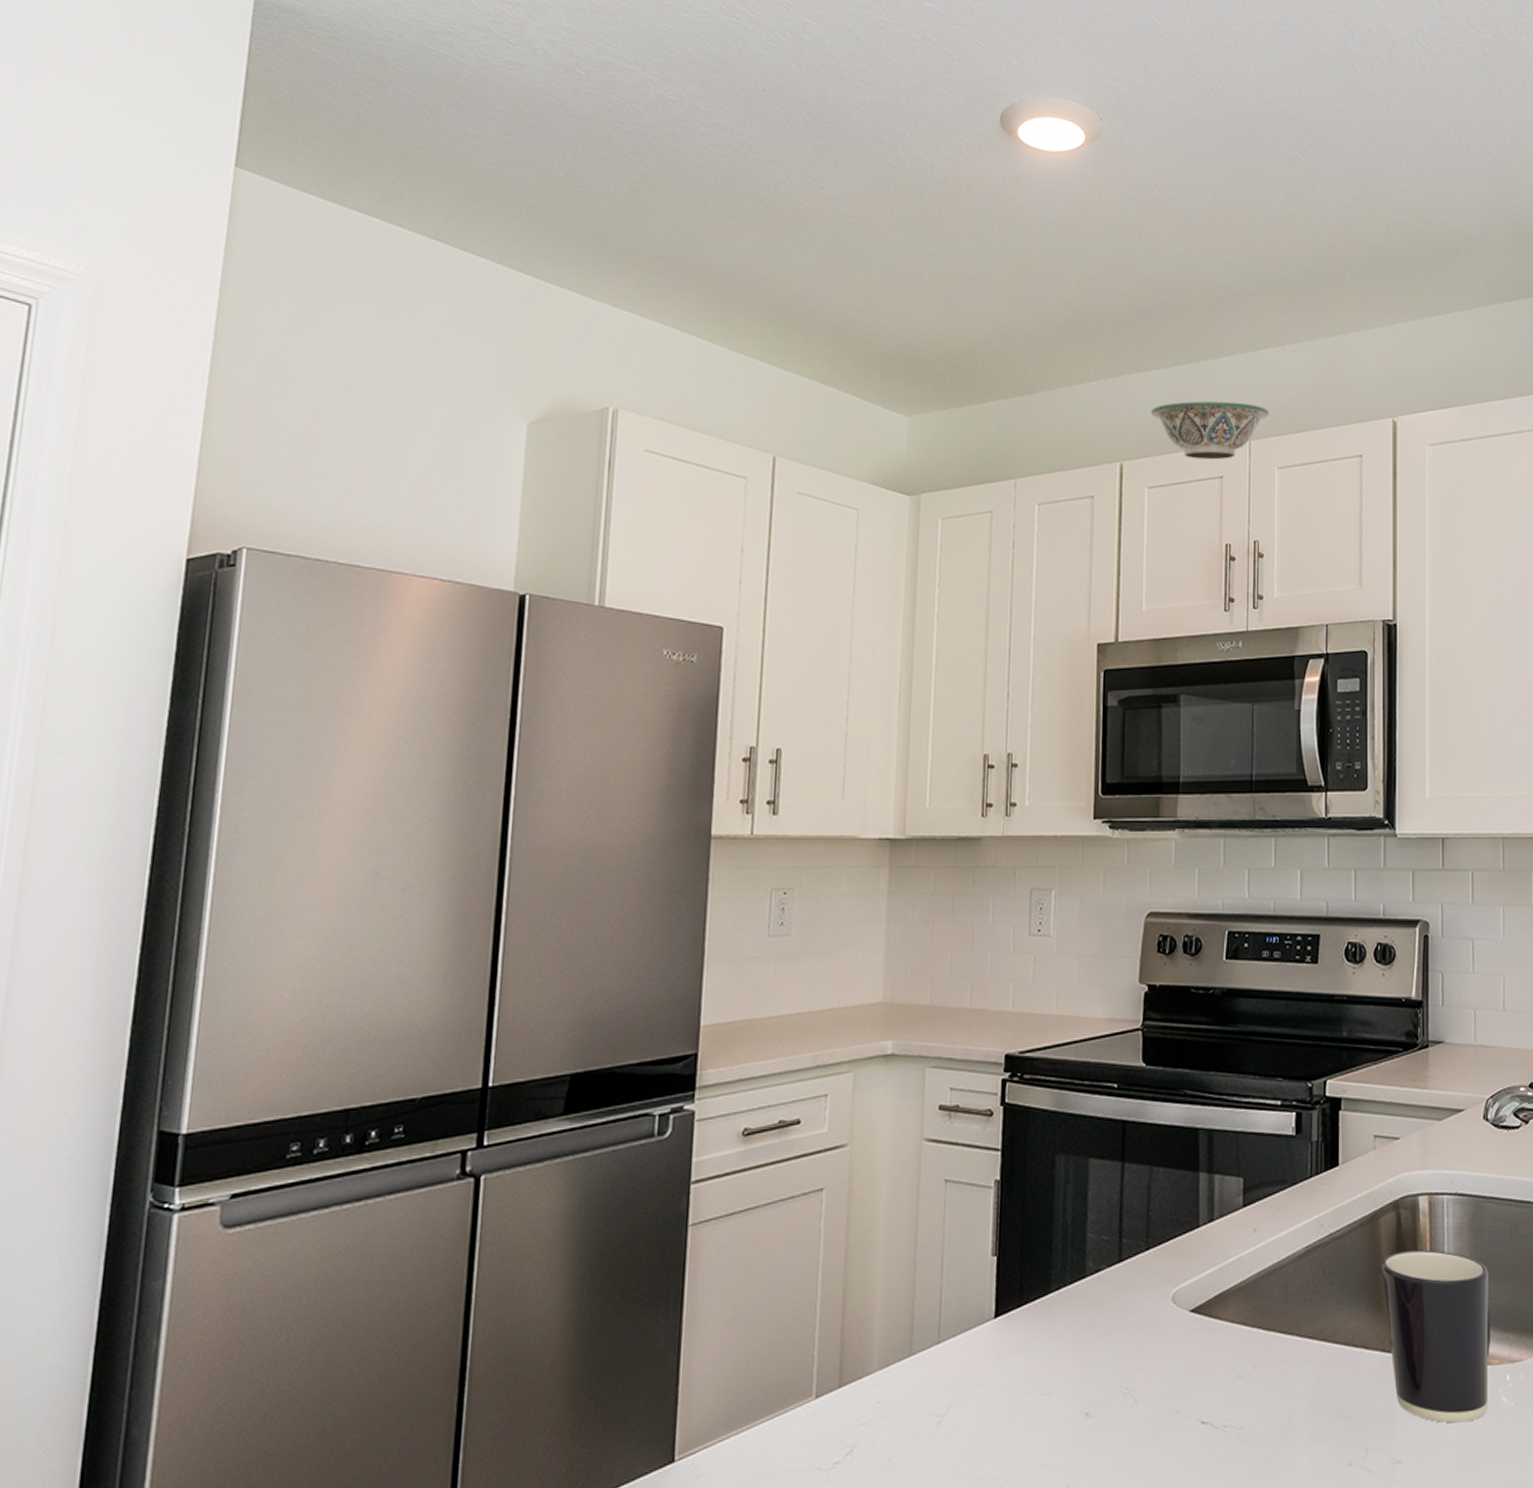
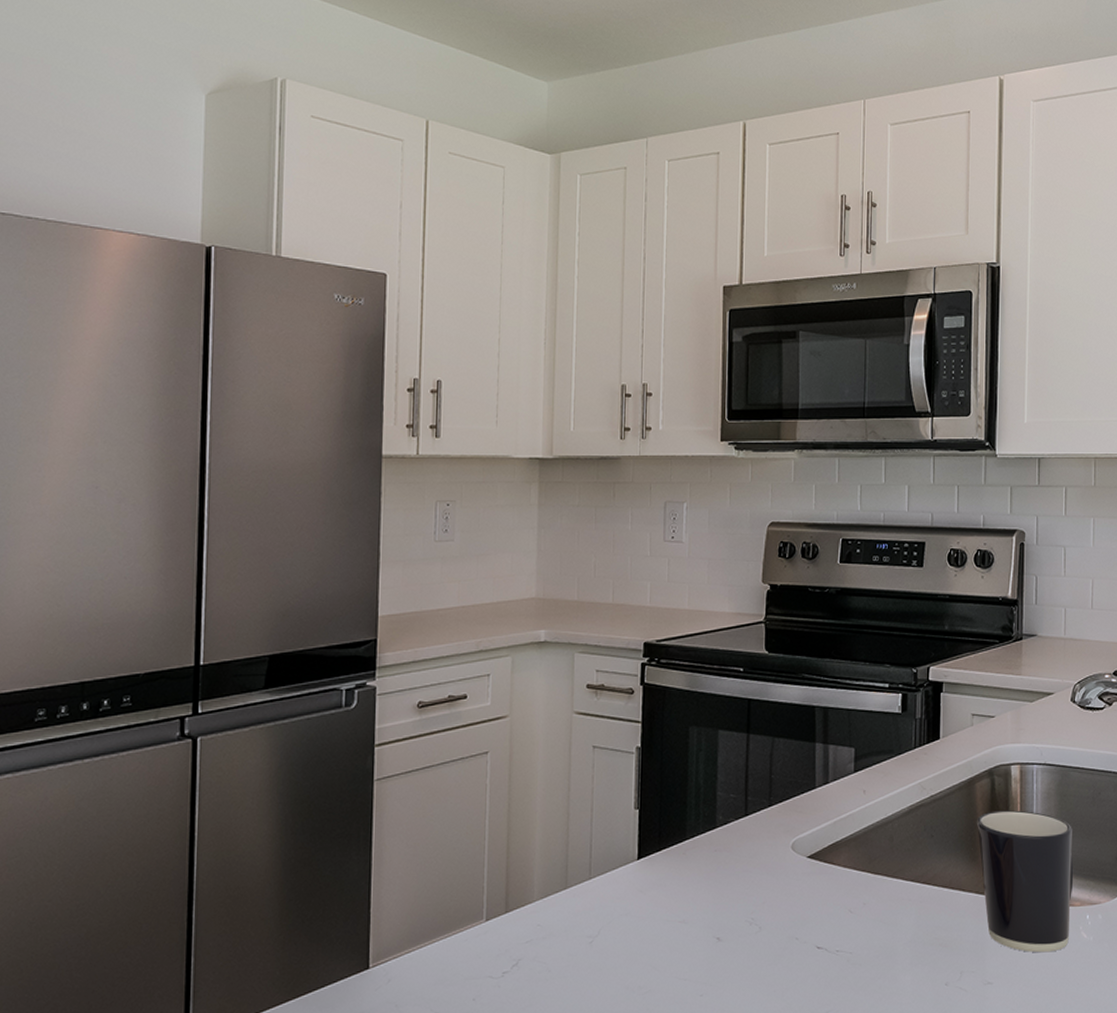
decorative bowl: present [1150,401,1269,460] -> none [771,63,883,118]

